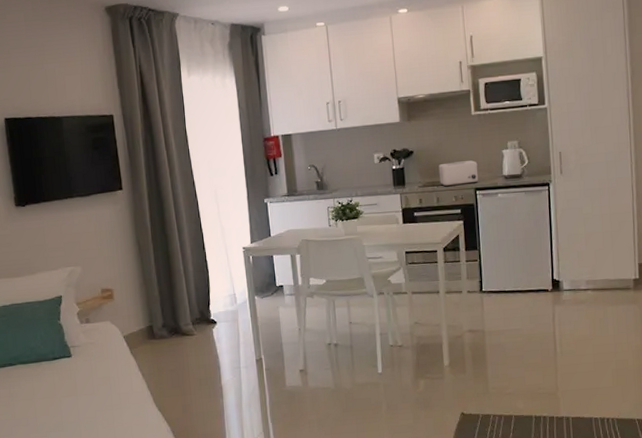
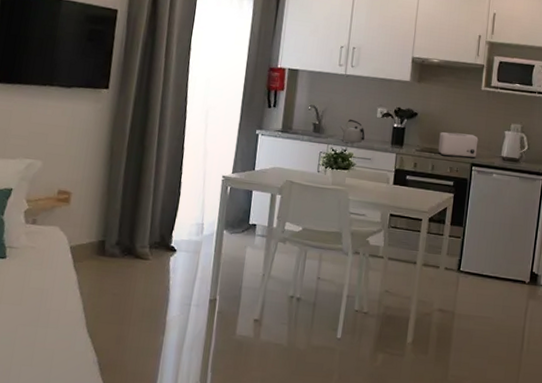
kettle: none [341,170,368,194] -> present [340,118,365,144]

